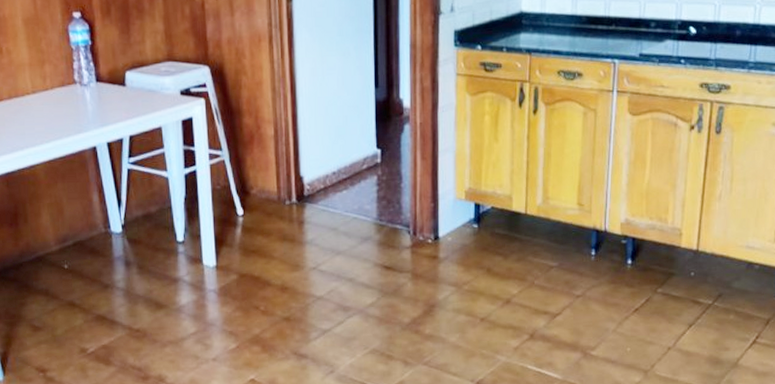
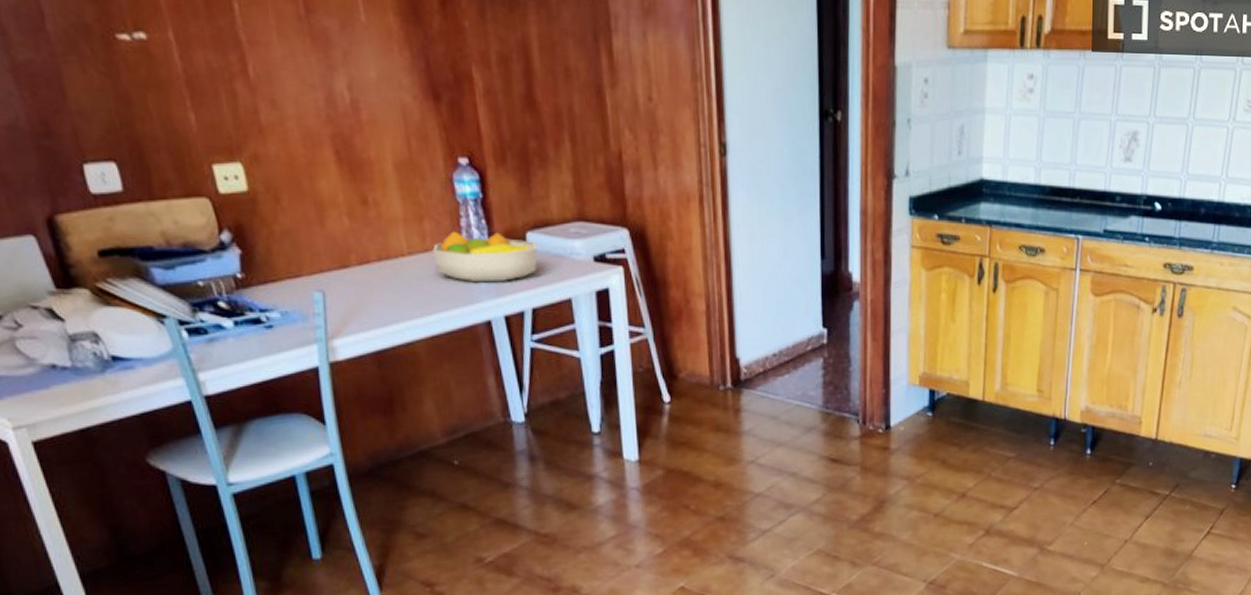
fruit bowl: none [51,72,135,114] -> present [432,231,538,281]

